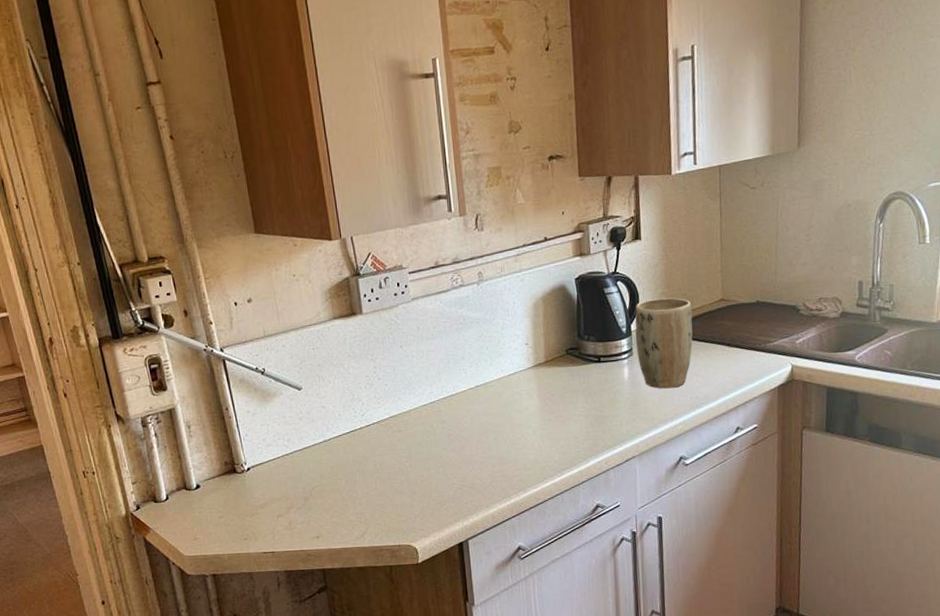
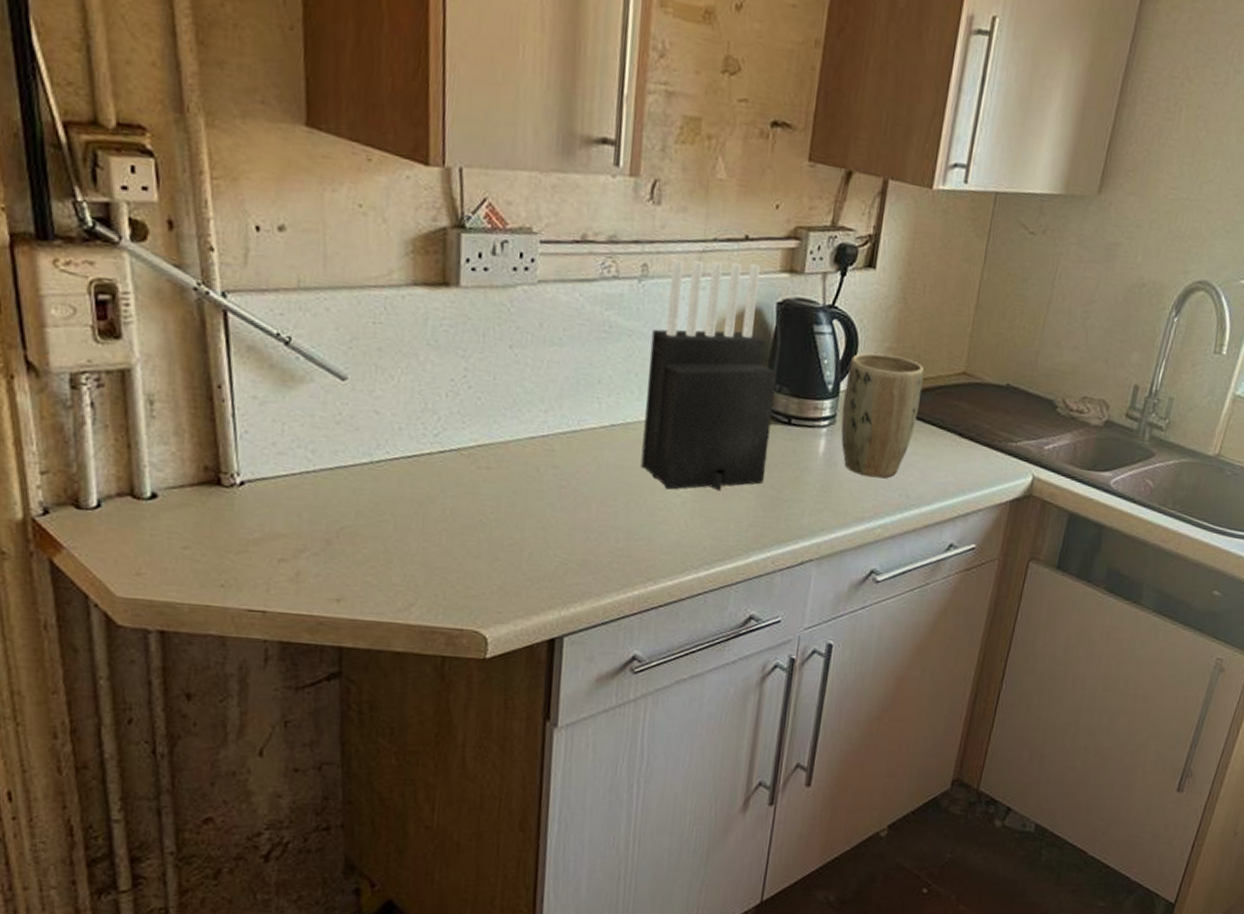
knife block: none [492,255,589,424] -> present [640,258,778,492]

